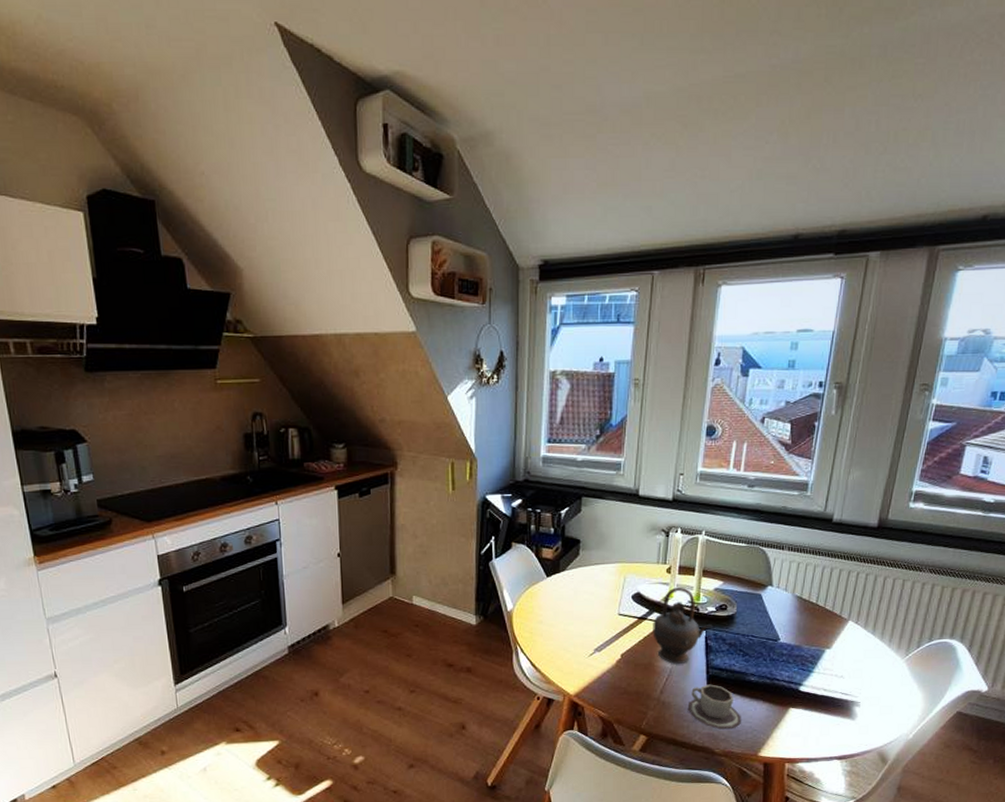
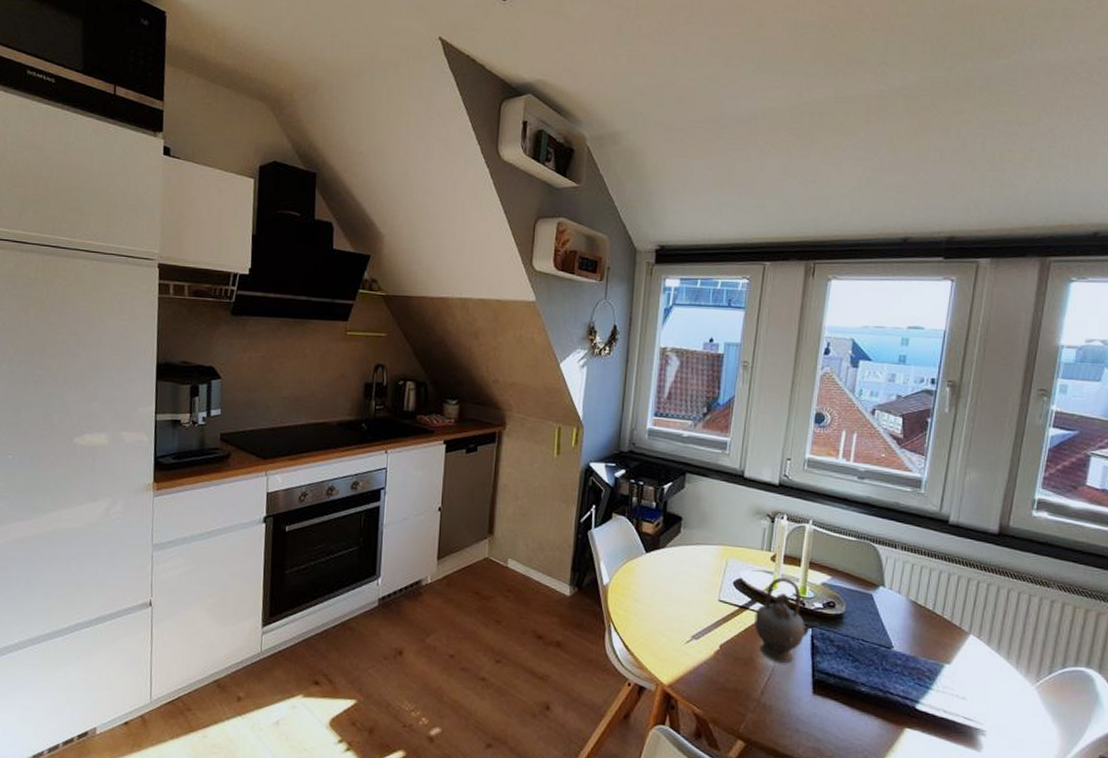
cup: present [687,684,741,730] -> none [790,689,851,746]

